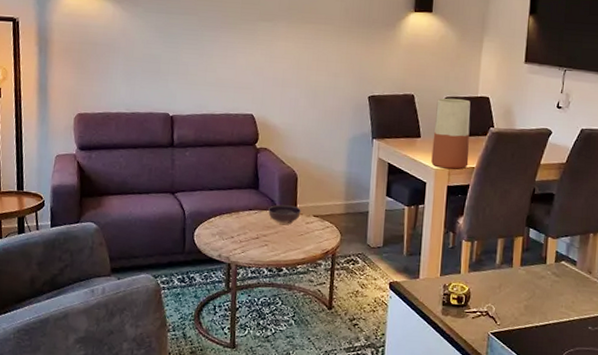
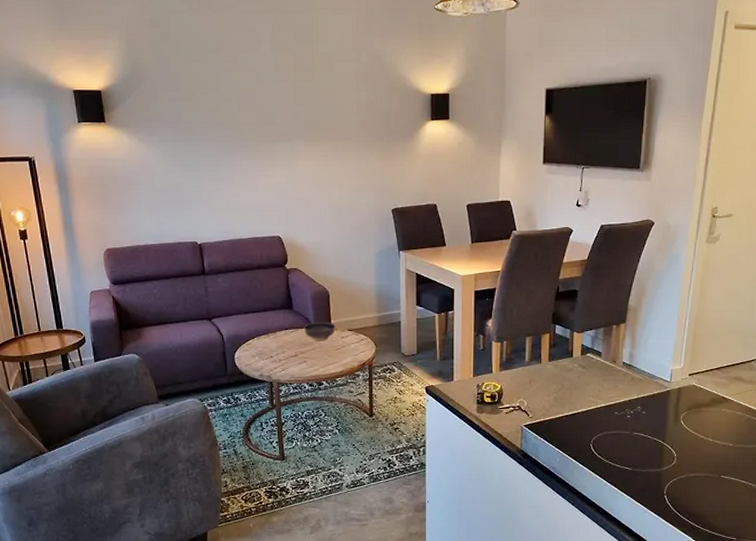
vase: present [431,98,471,170] -> none [458,204,494,274]

